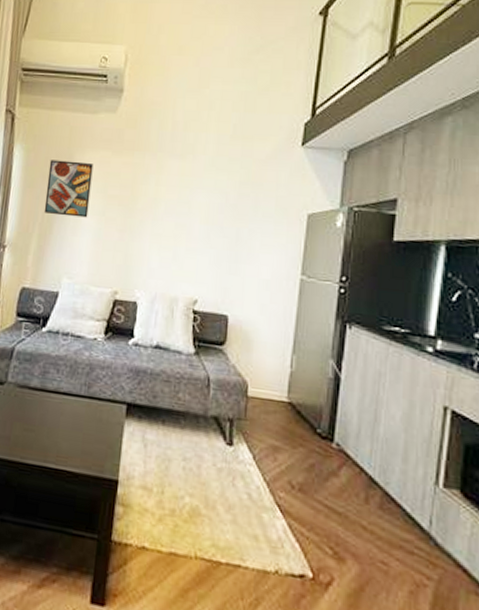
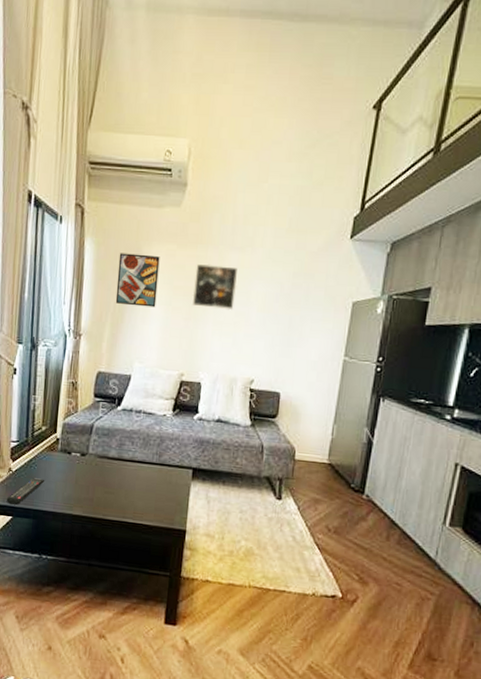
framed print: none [128,172,177,222] -> present [192,264,237,310]

